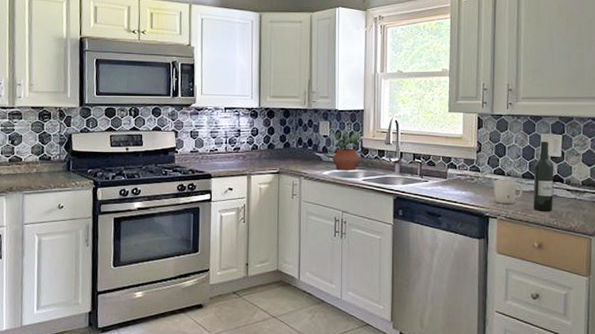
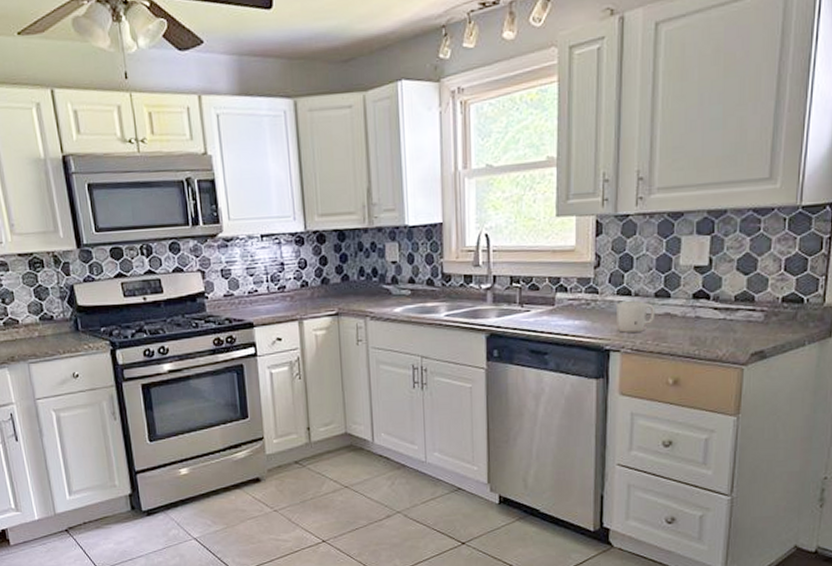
potted plant: present [331,131,360,171] -> none [402,253,441,305]
wine bottle: present [533,141,554,211] -> none [667,246,698,339]

